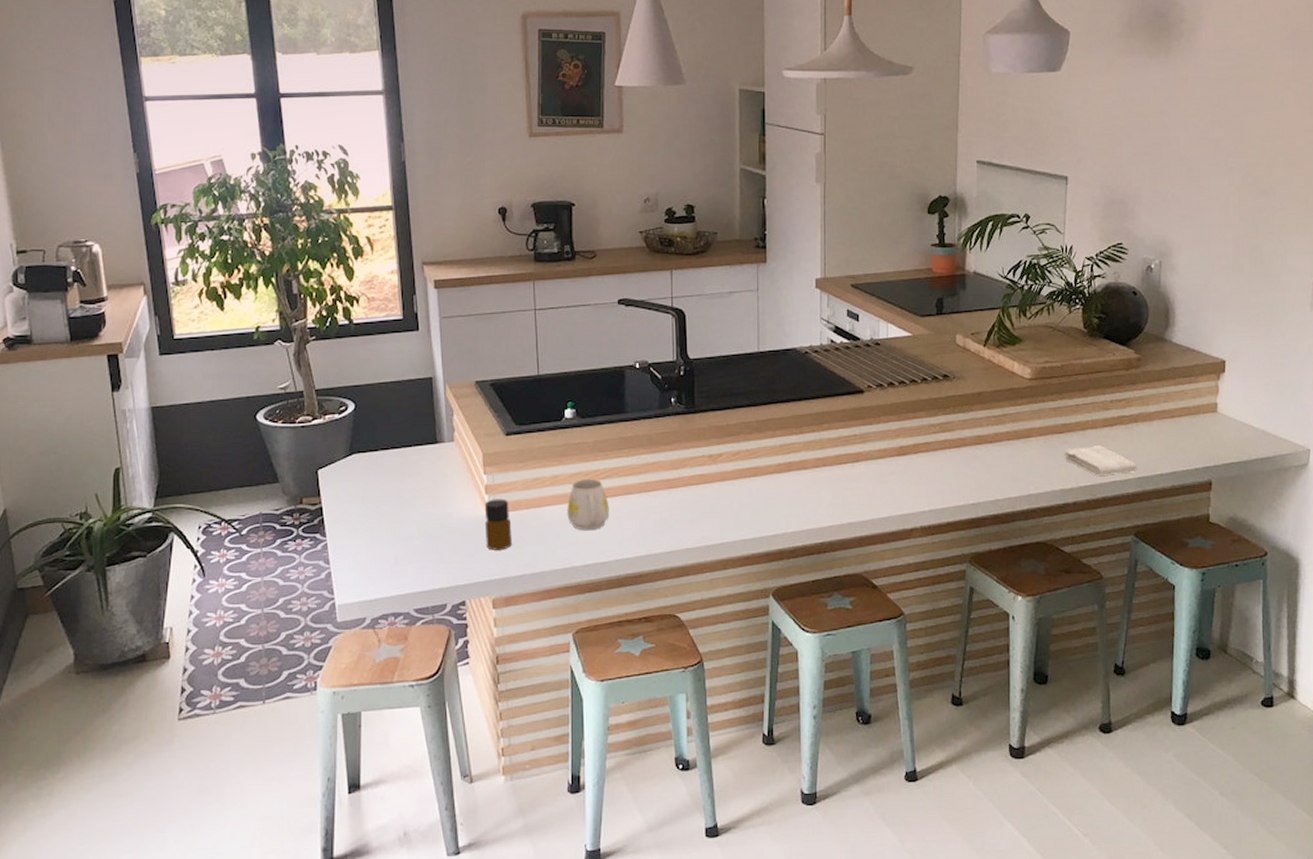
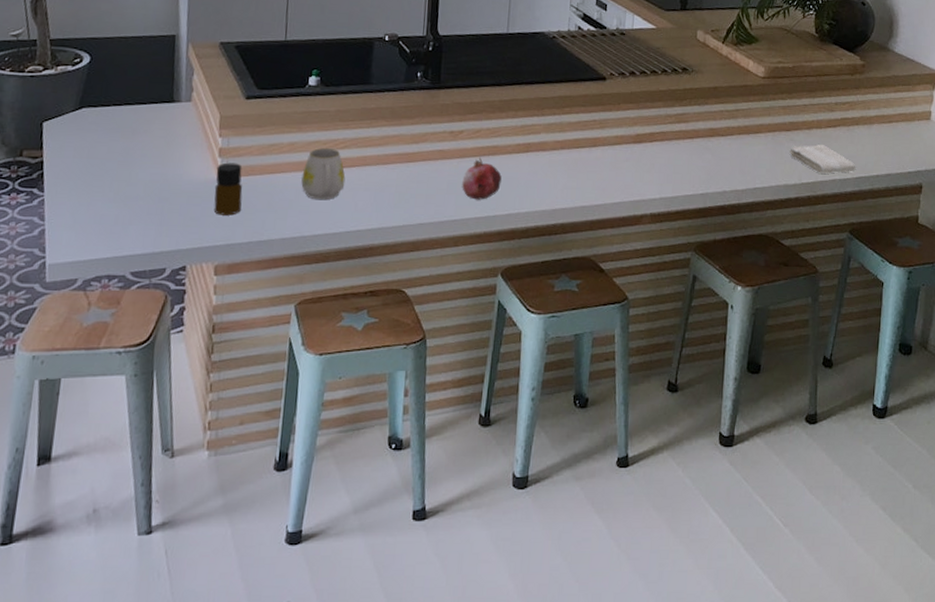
fruit: none [726,479,765,522] -> present [462,157,502,200]

